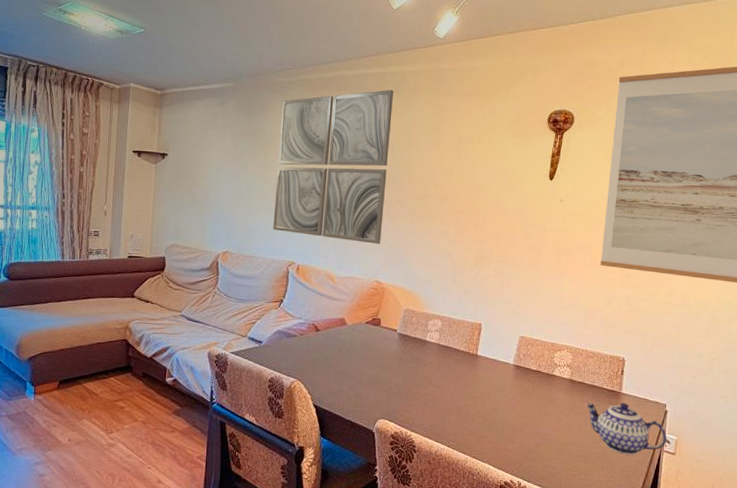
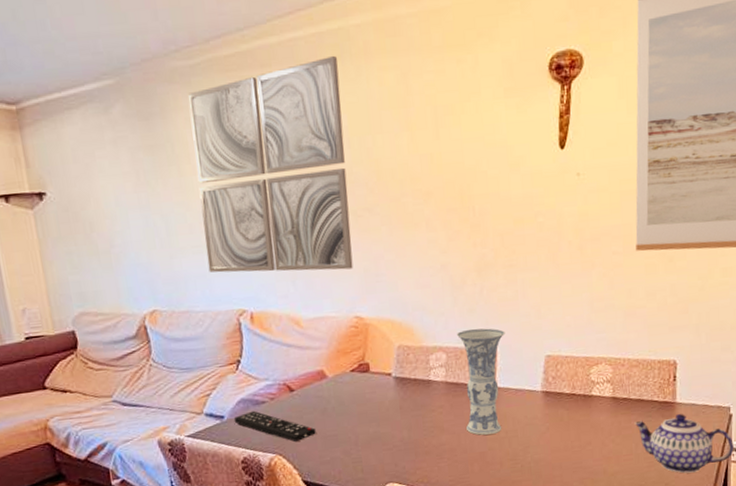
remote control: none [269,341,331,373] -> present [233,410,316,443]
vase: none [449,305,490,394] -> present [456,328,505,436]

